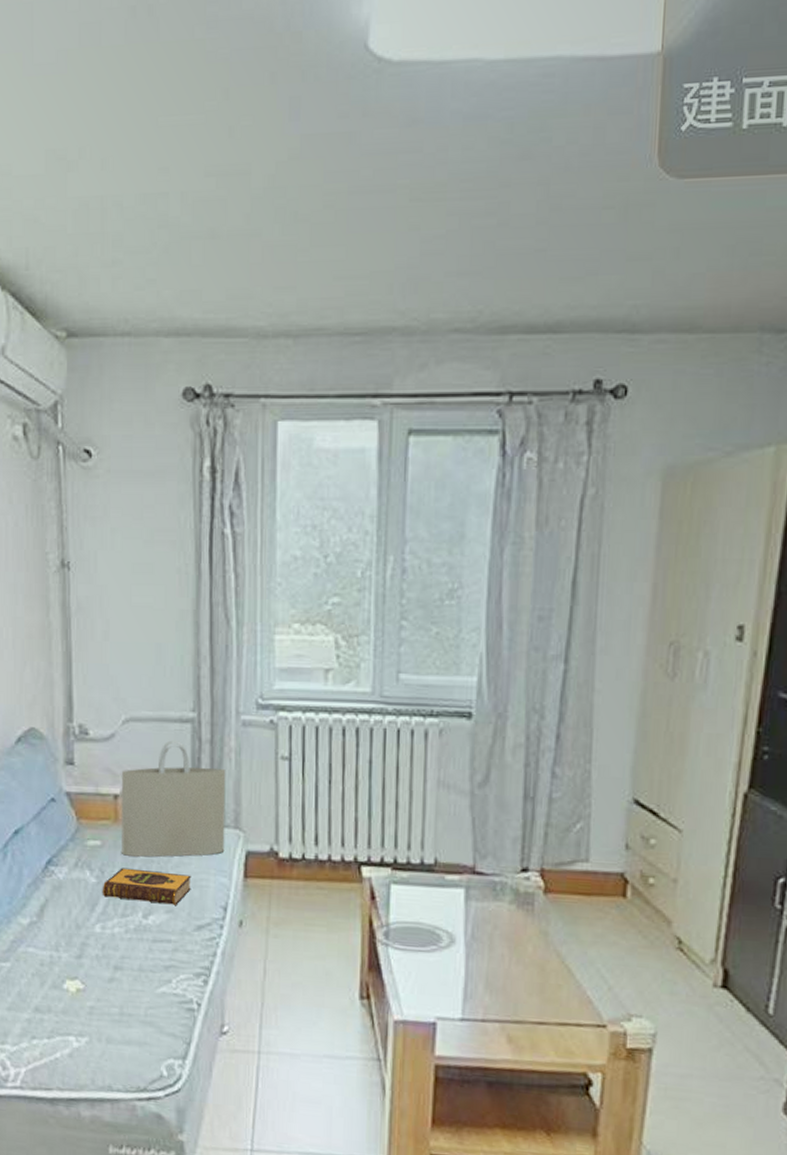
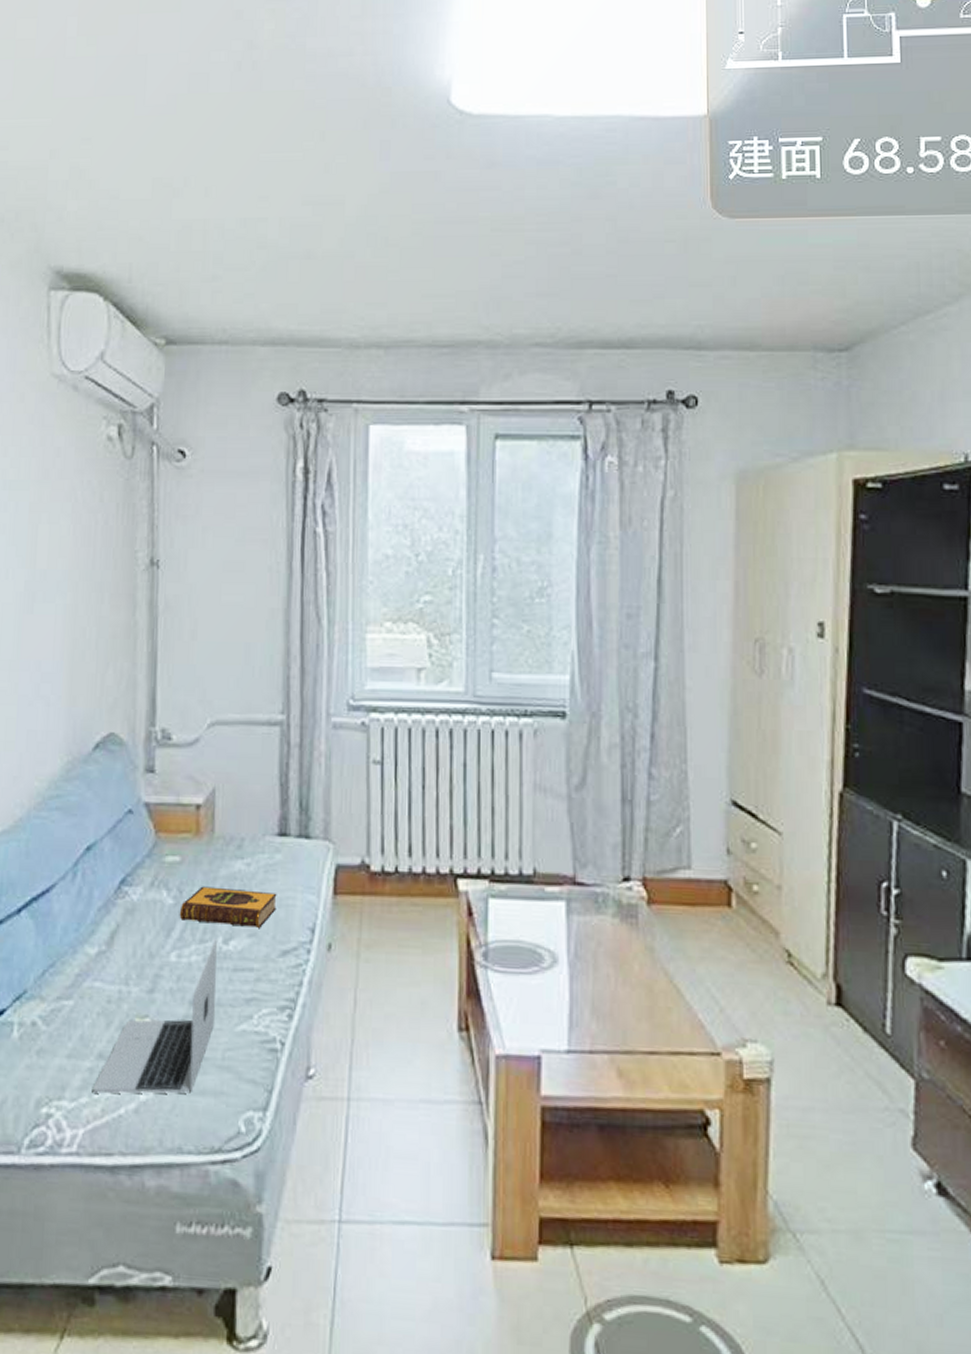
laptop: none [31,913,138,1043] -> present [92,938,217,1094]
tote bag: present [121,740,226,857] -> none [202,745,316,874]

